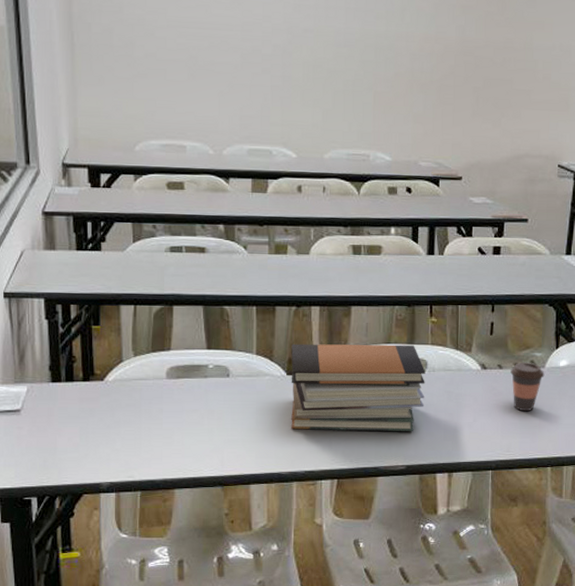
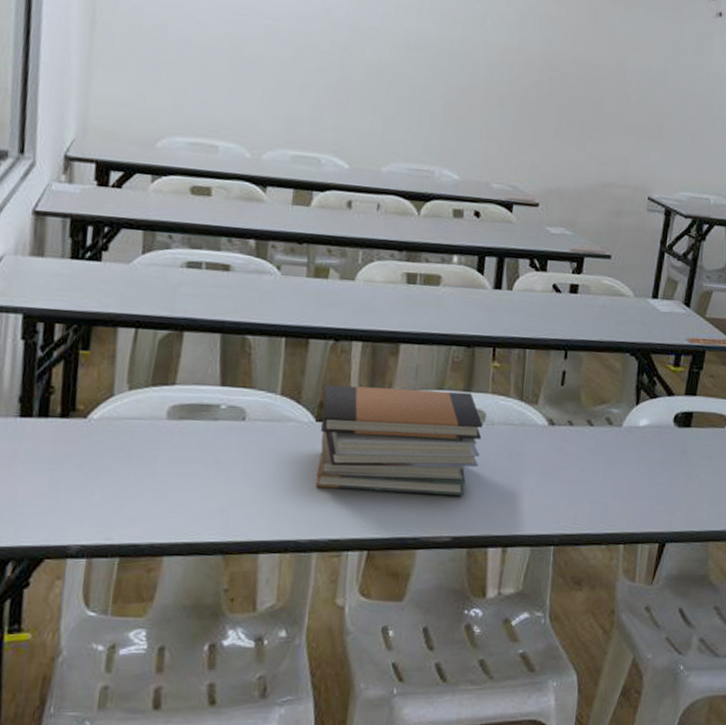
coffee cup: present [510,362,545,411] -> none [582,419,622,477]

